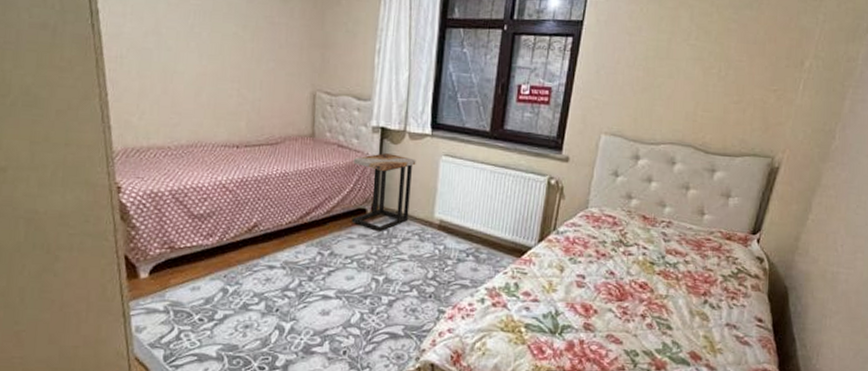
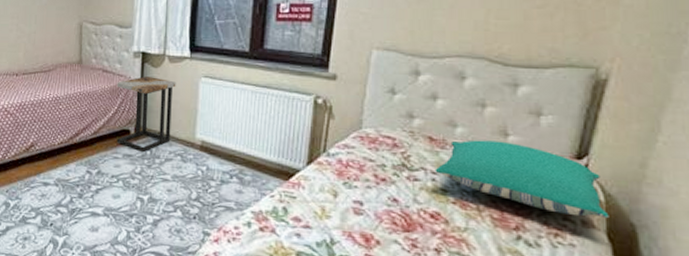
pillow: none [645,218,771,283] -> present [435,139,609,219]

